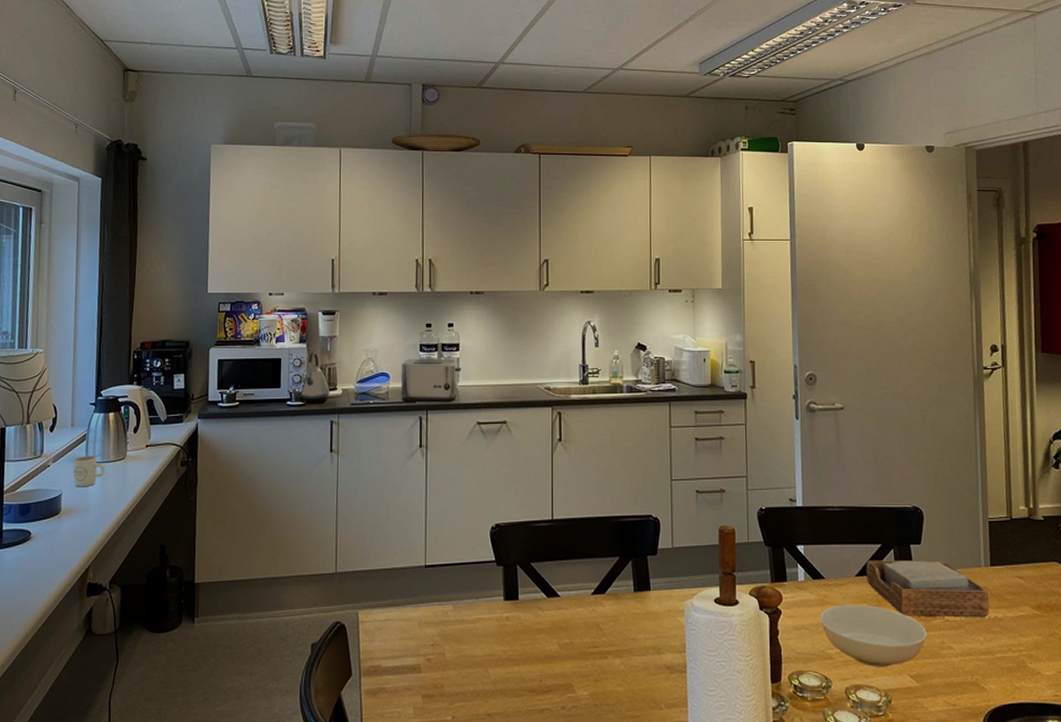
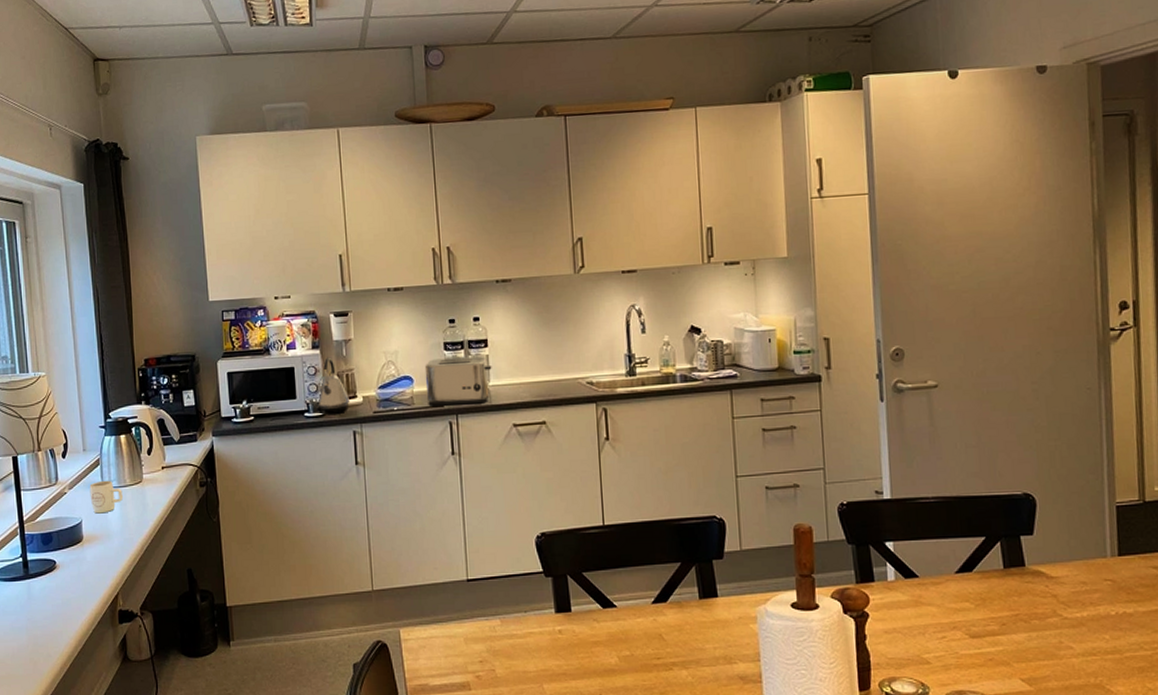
bowl: present [819,605,927,667] -> none [913,604,1042,671]
napkin holder: present [865,560,990,618] -> none [967,552,1118,615]

